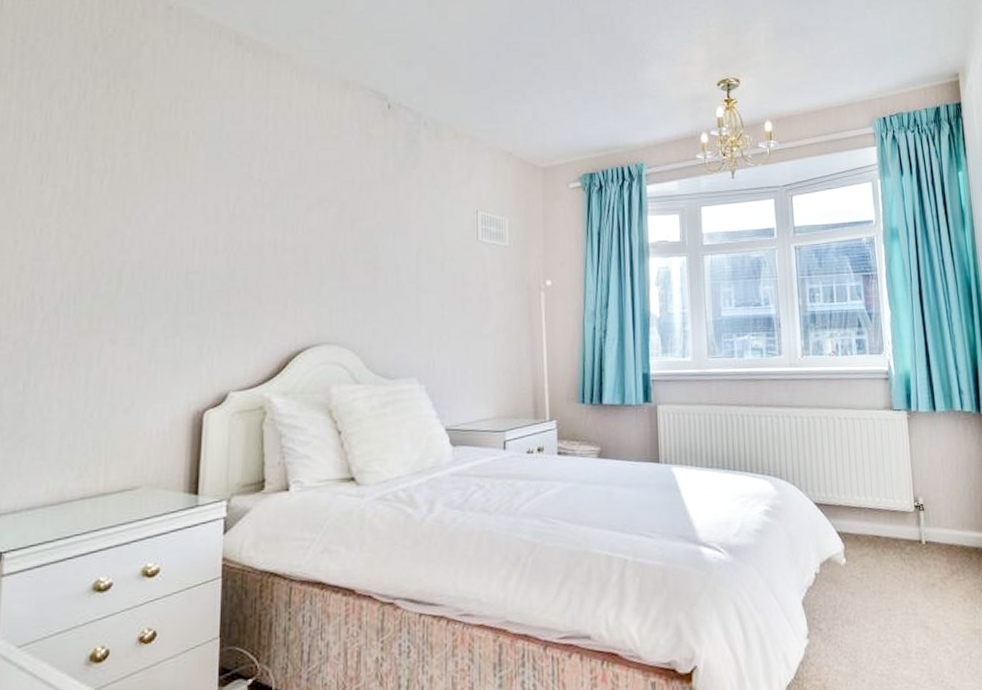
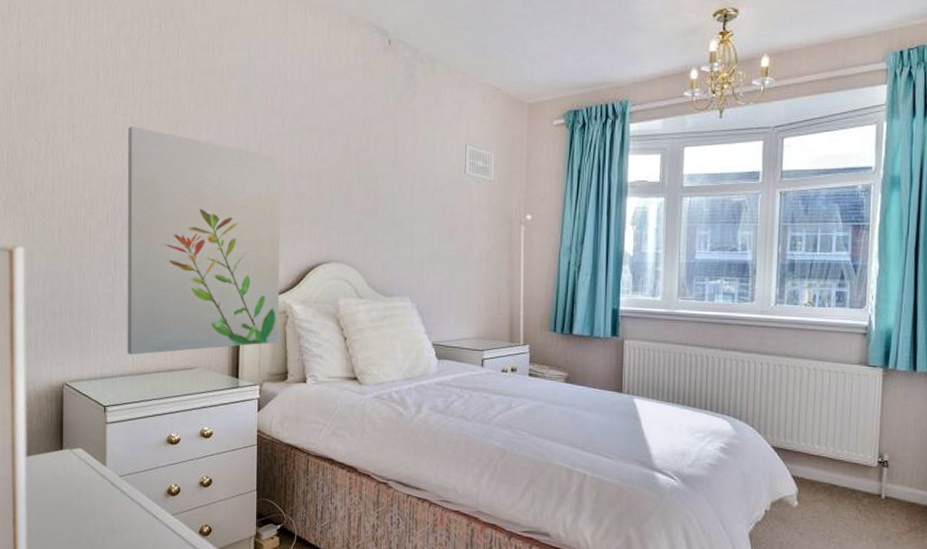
wall art: none [39,199,260,481] -> present [127,127,281,355]

